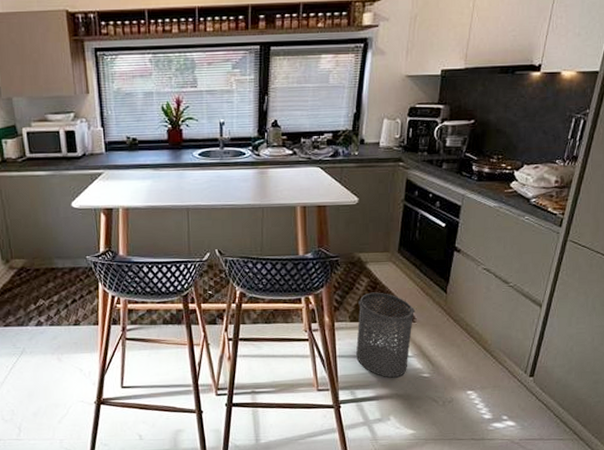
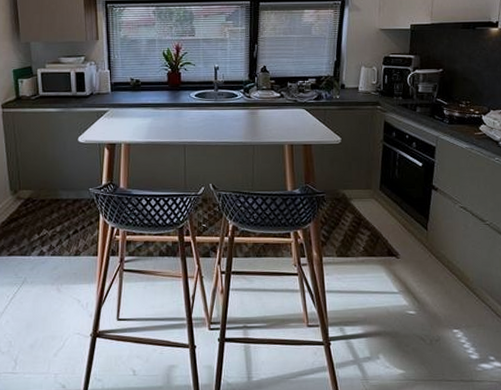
trash can: present [356,292,416,378] -> none [344,228,399,315]

